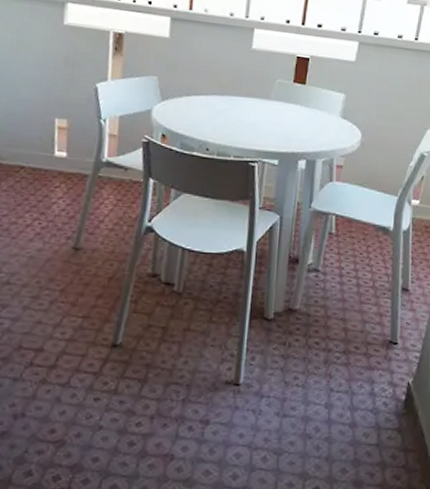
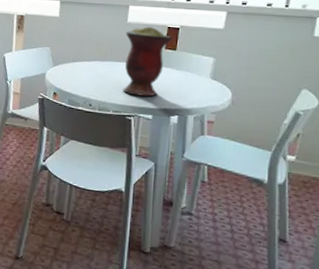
vase: none [246,55,302,139] -> present [123,27,173,97]

